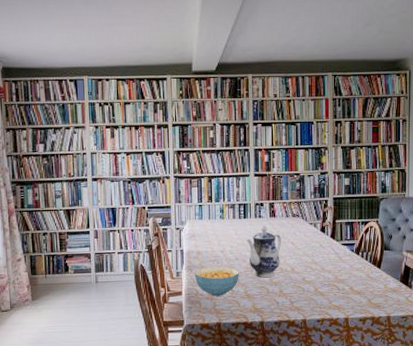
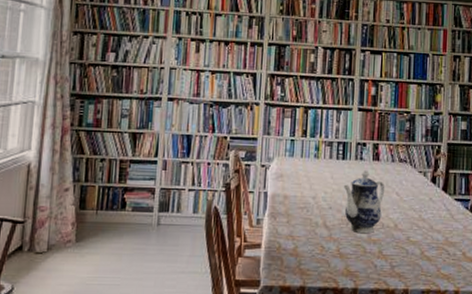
cereal bowl: present [194,267,239,296] -> none [278,216,332,253]

